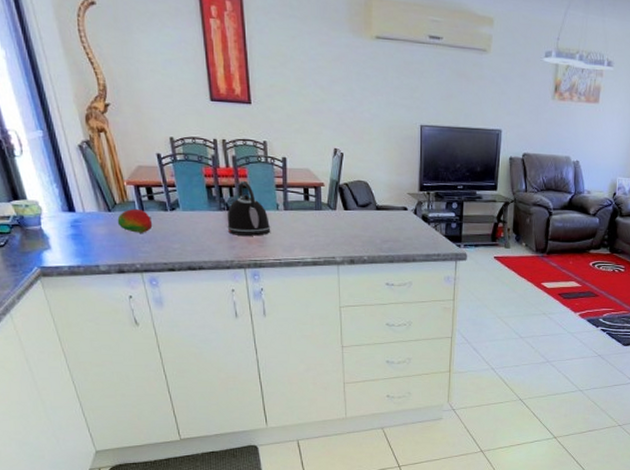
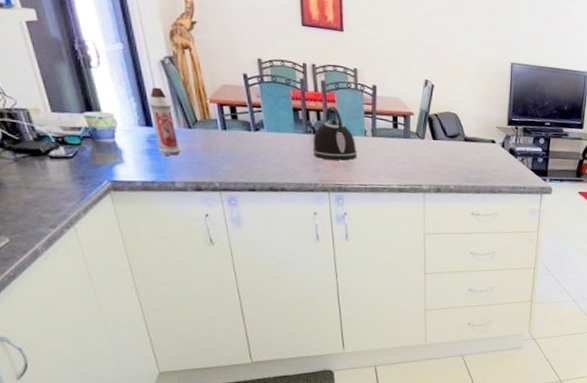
spray bottle: none [69,172,102,239] -> present [148,87,180,156]
fruit: present [117,209,153,233] -> none [197,127,235,152]

